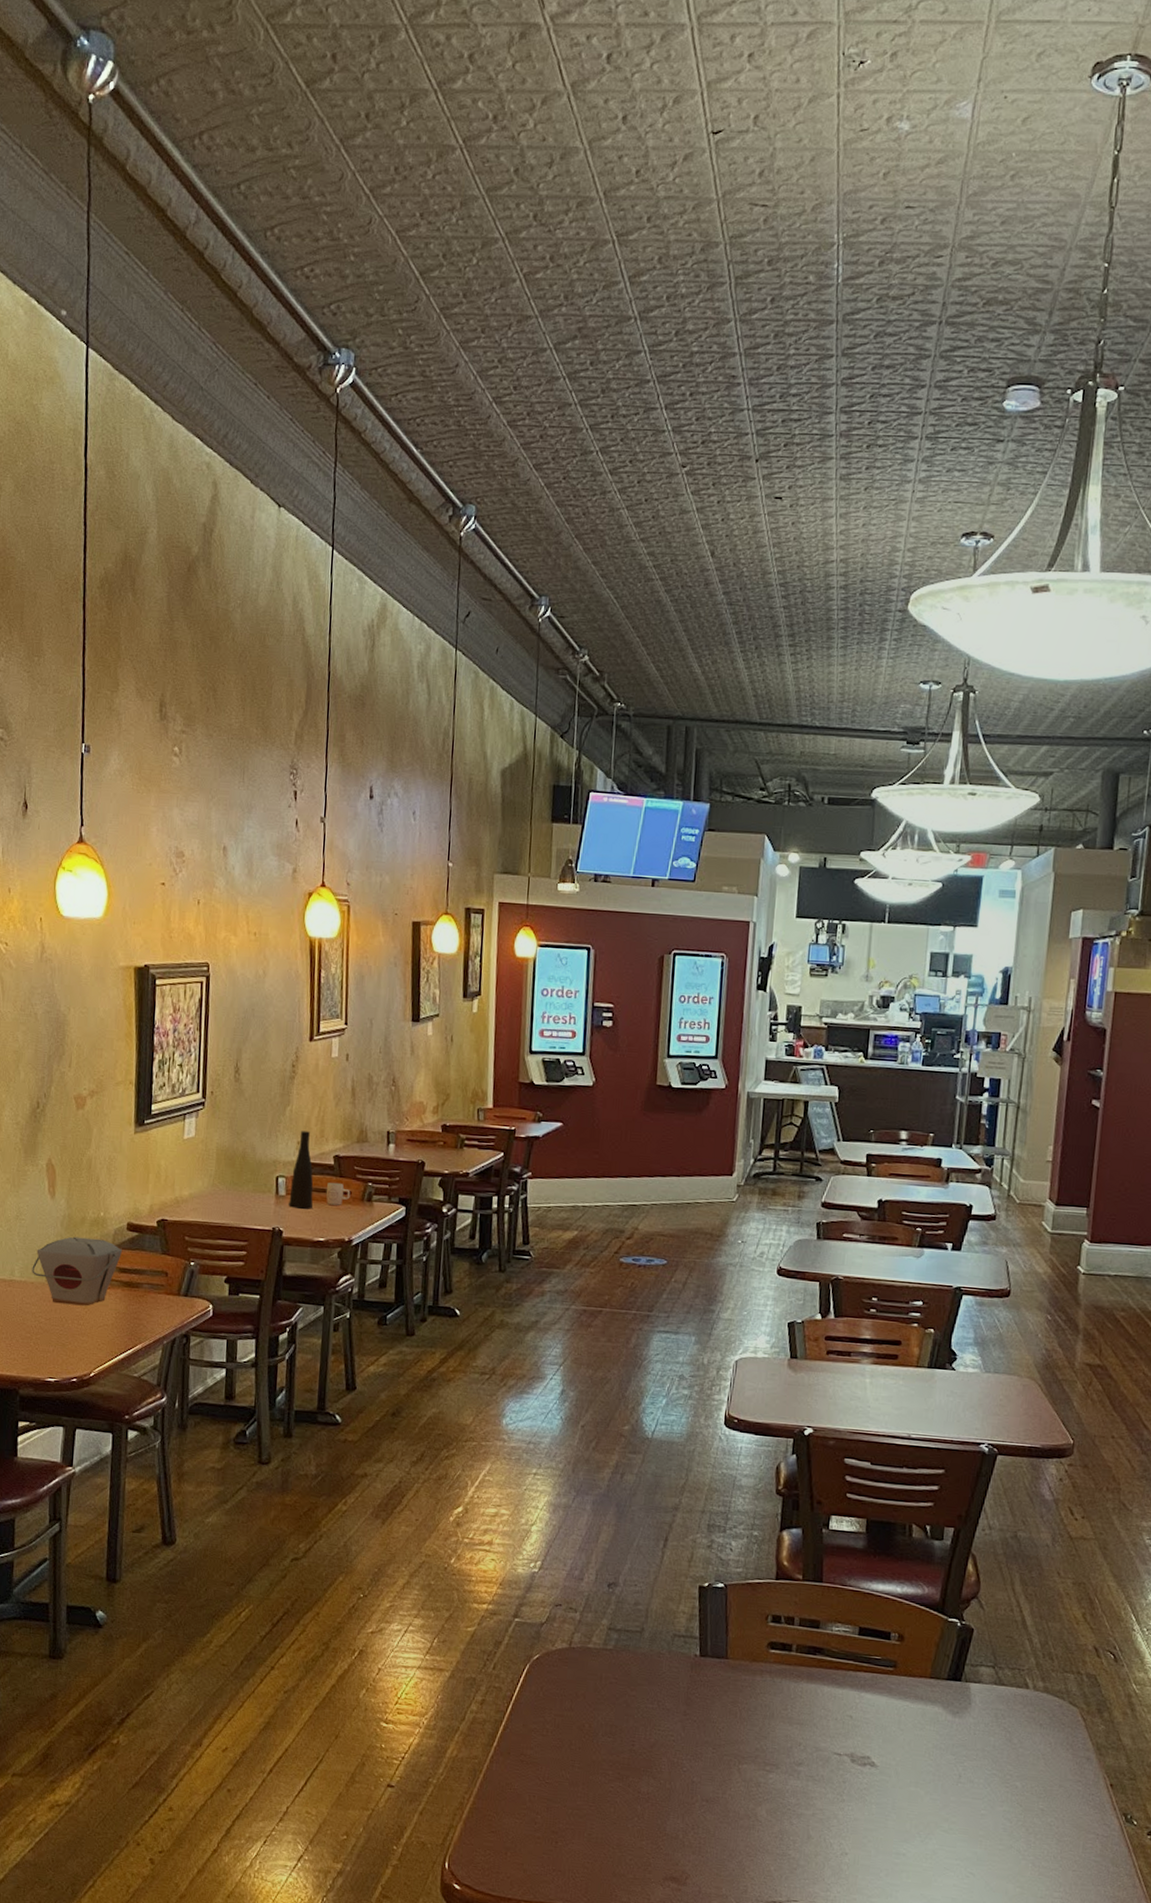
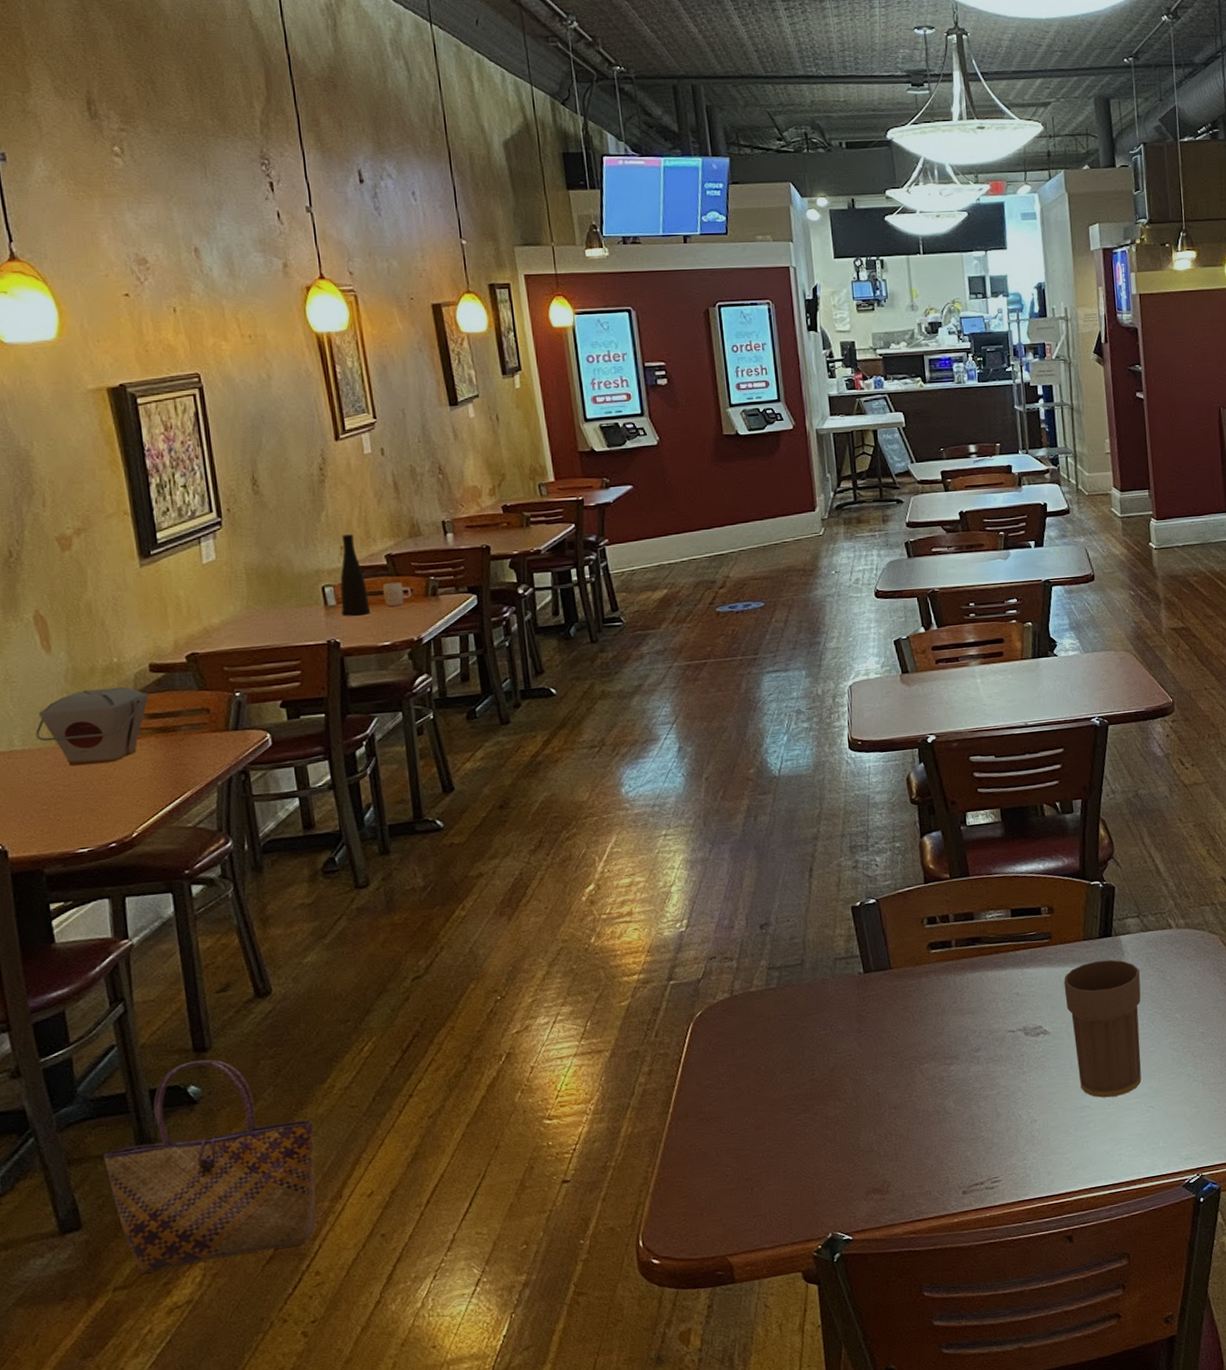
tote bag: none [23,1588,189,1780] -> present [103,1059,316,1274]
cup: none [900,1703,986,1853] -> present [1064,959,1142,1098]

